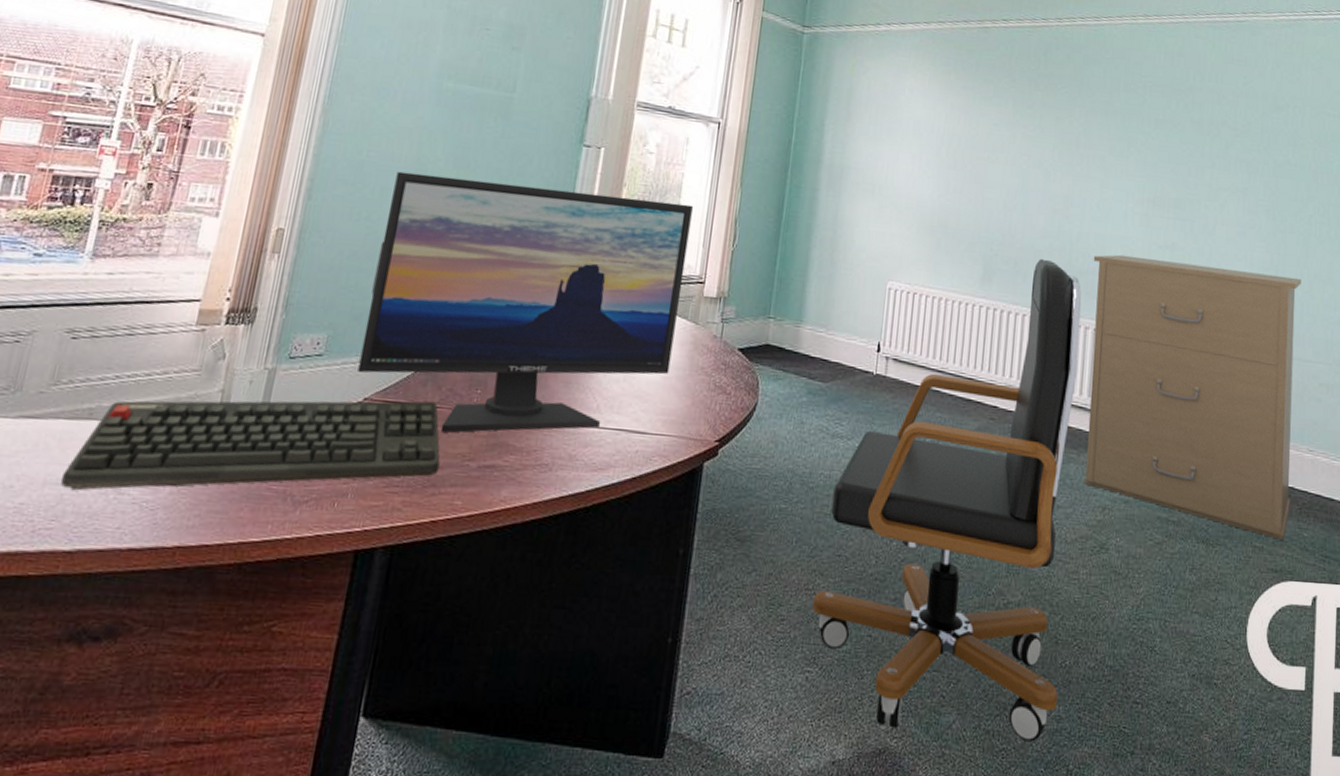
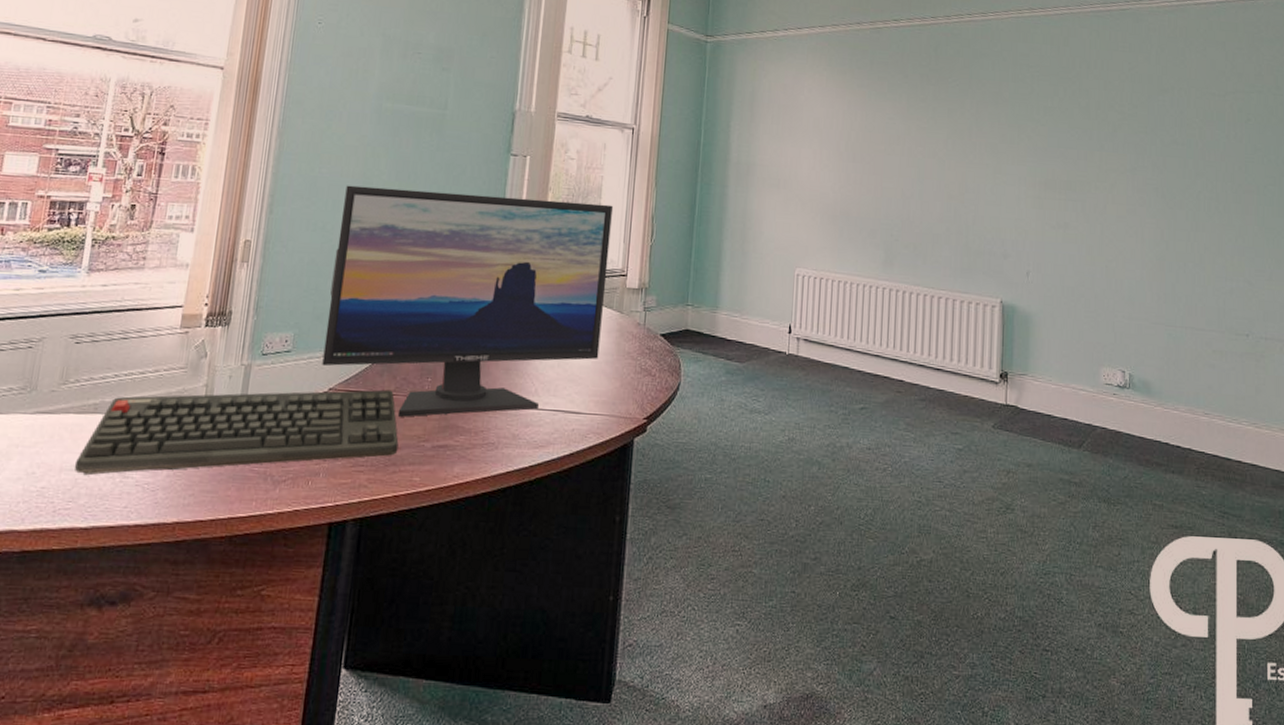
office chair: present [812,258,1081,742] -> none [739,242,980,687]
filing cabinet: present [1084,254,1301,540] -> none [988,235,1192,498]

